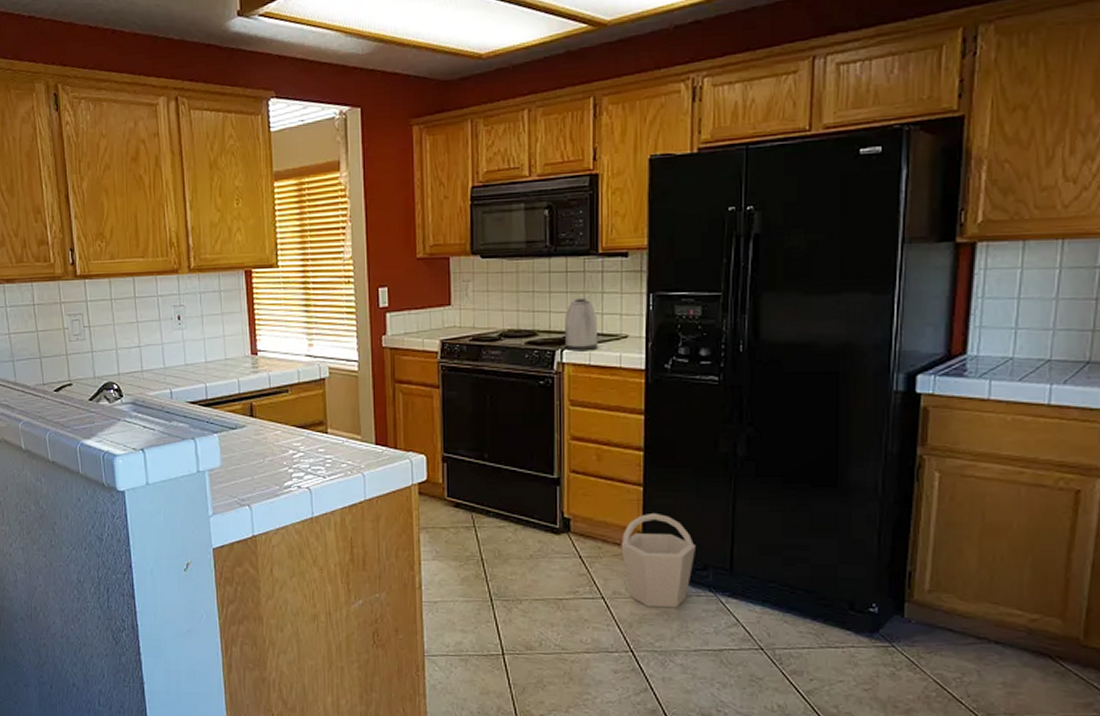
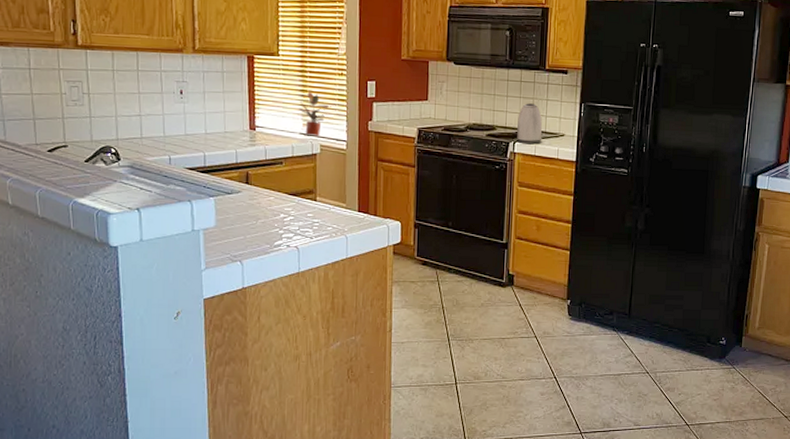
potted plant: none [302,305,339,358] -> present [298,91,331,137]
bucket: present [621,512,697,608] -> none [551,271,606,344]

